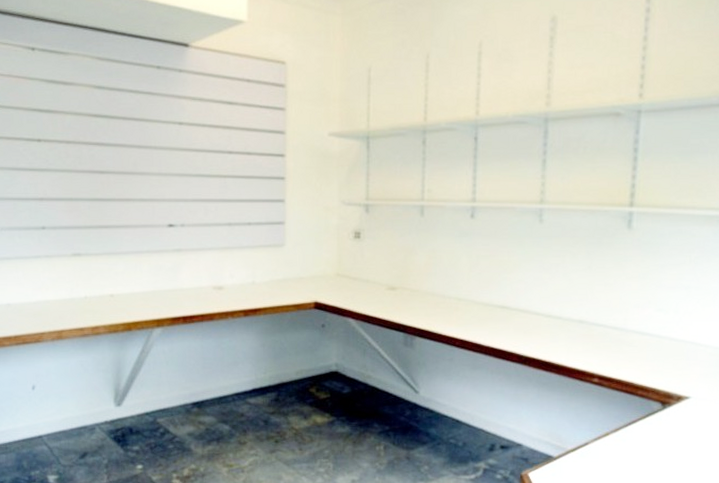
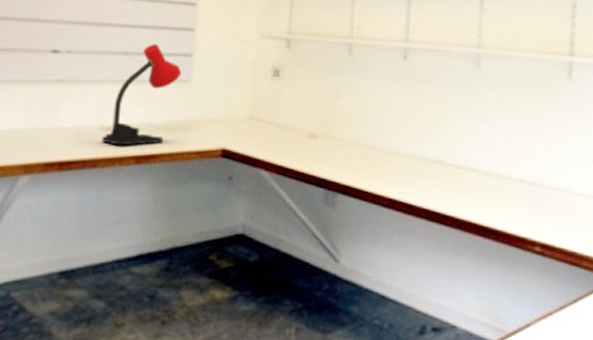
desk lamp: none [215,215,277,302] -> present [102,44,182,146]

